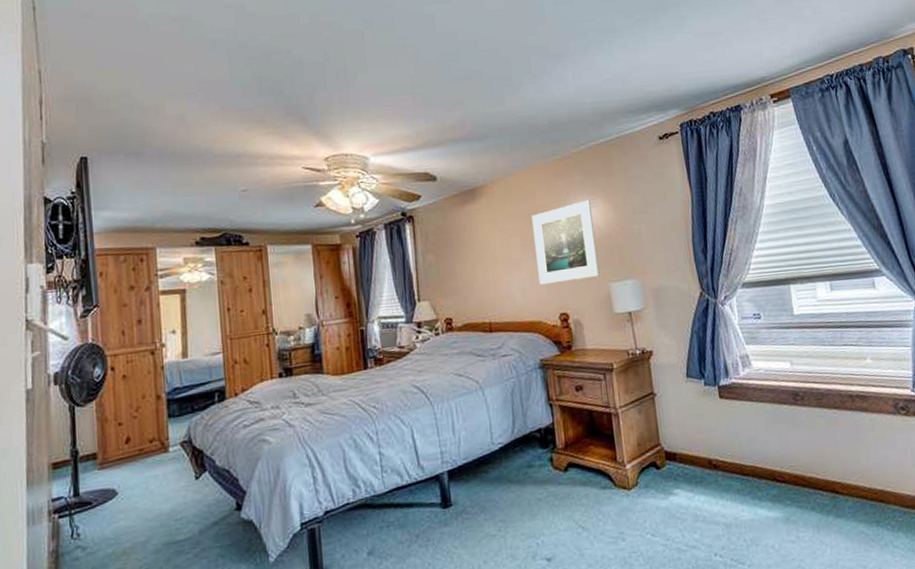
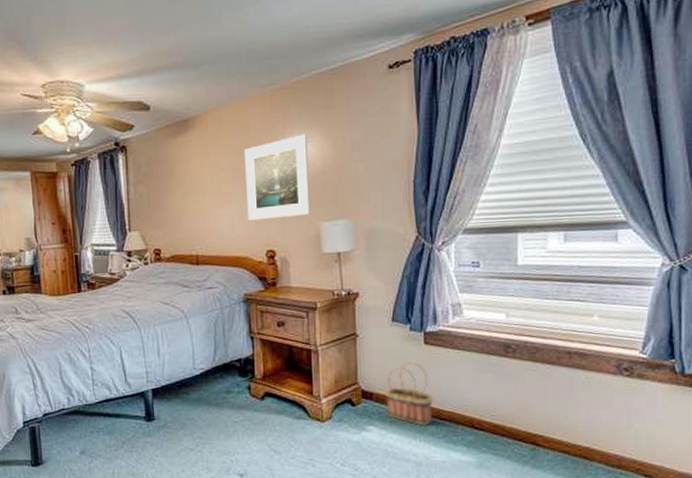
basket: none [688,417,736,485] -> present [385,362,433,426]

